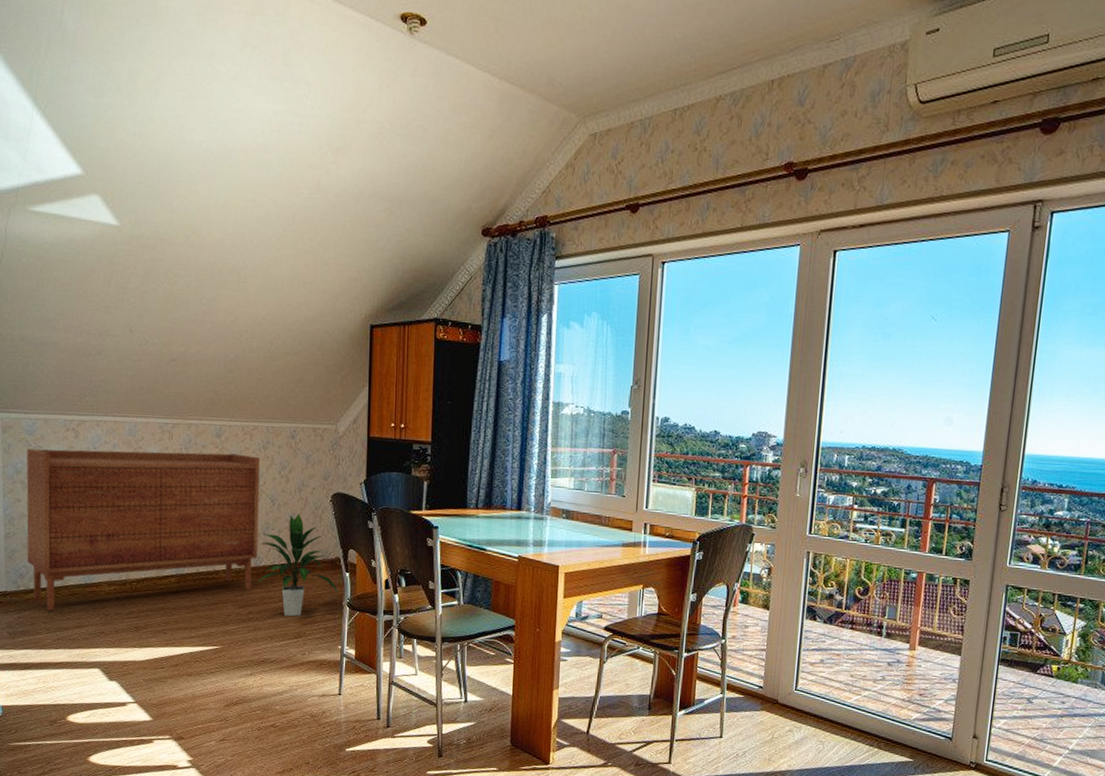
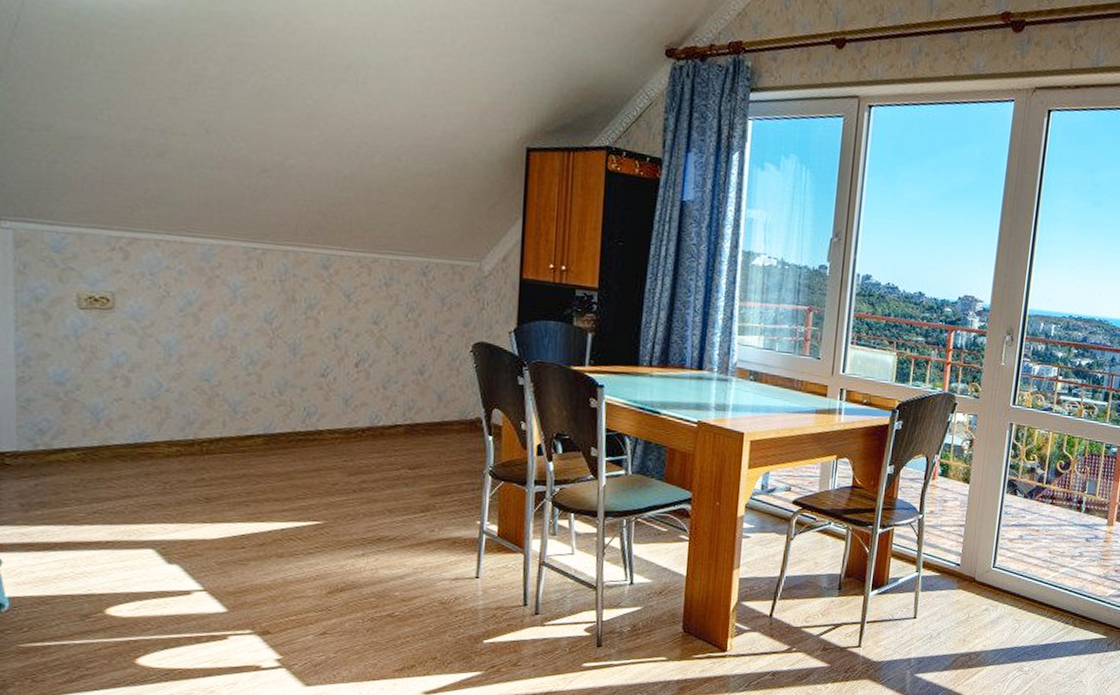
sideboard: present [26,448,260,611] -> none [49,270,380,477]
indoor plant: present [258,513,339,617] -> none [374,365,479,487]

